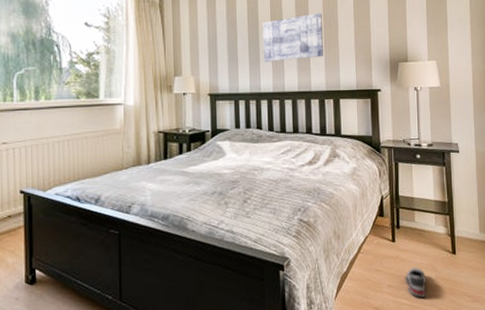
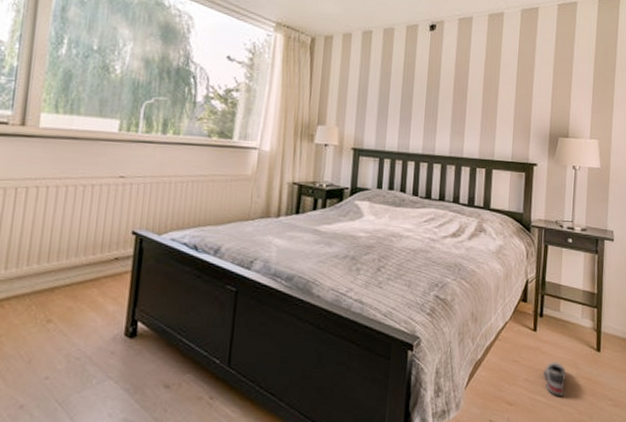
wall art: present [262,13,323,62] -> none [415,74,483,122]

